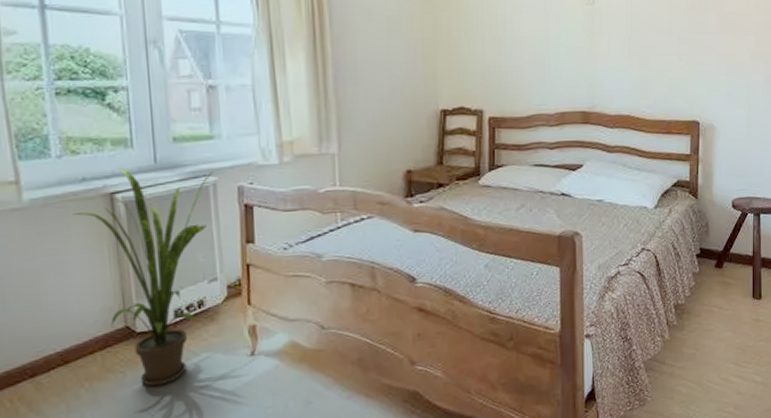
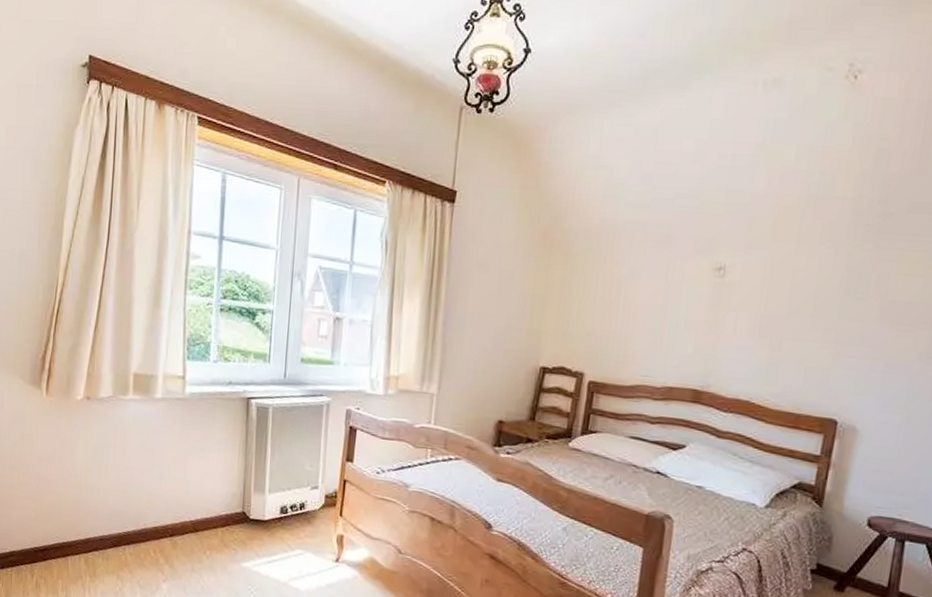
house plant: present [73,168,214,387] -> none [218,378,329,569]

